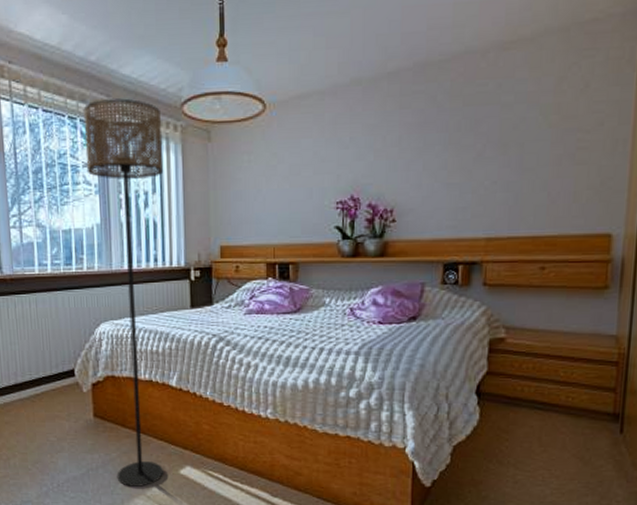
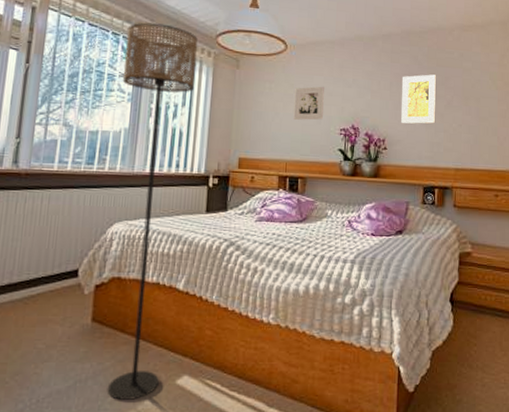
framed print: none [278,151,314,196] -> present [293,86,324,120]
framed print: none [414,118,463,187] -> present [401,74,437,124]

